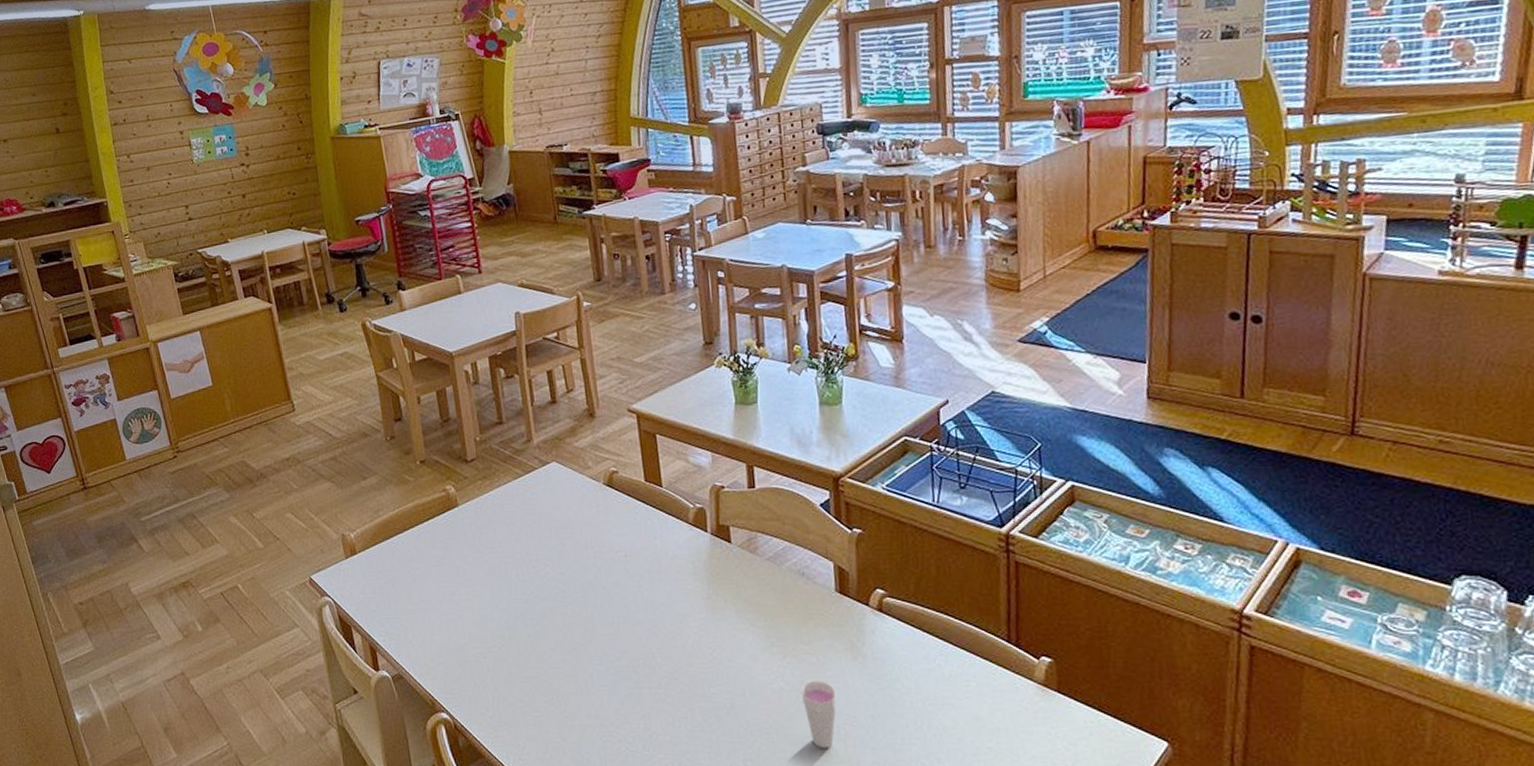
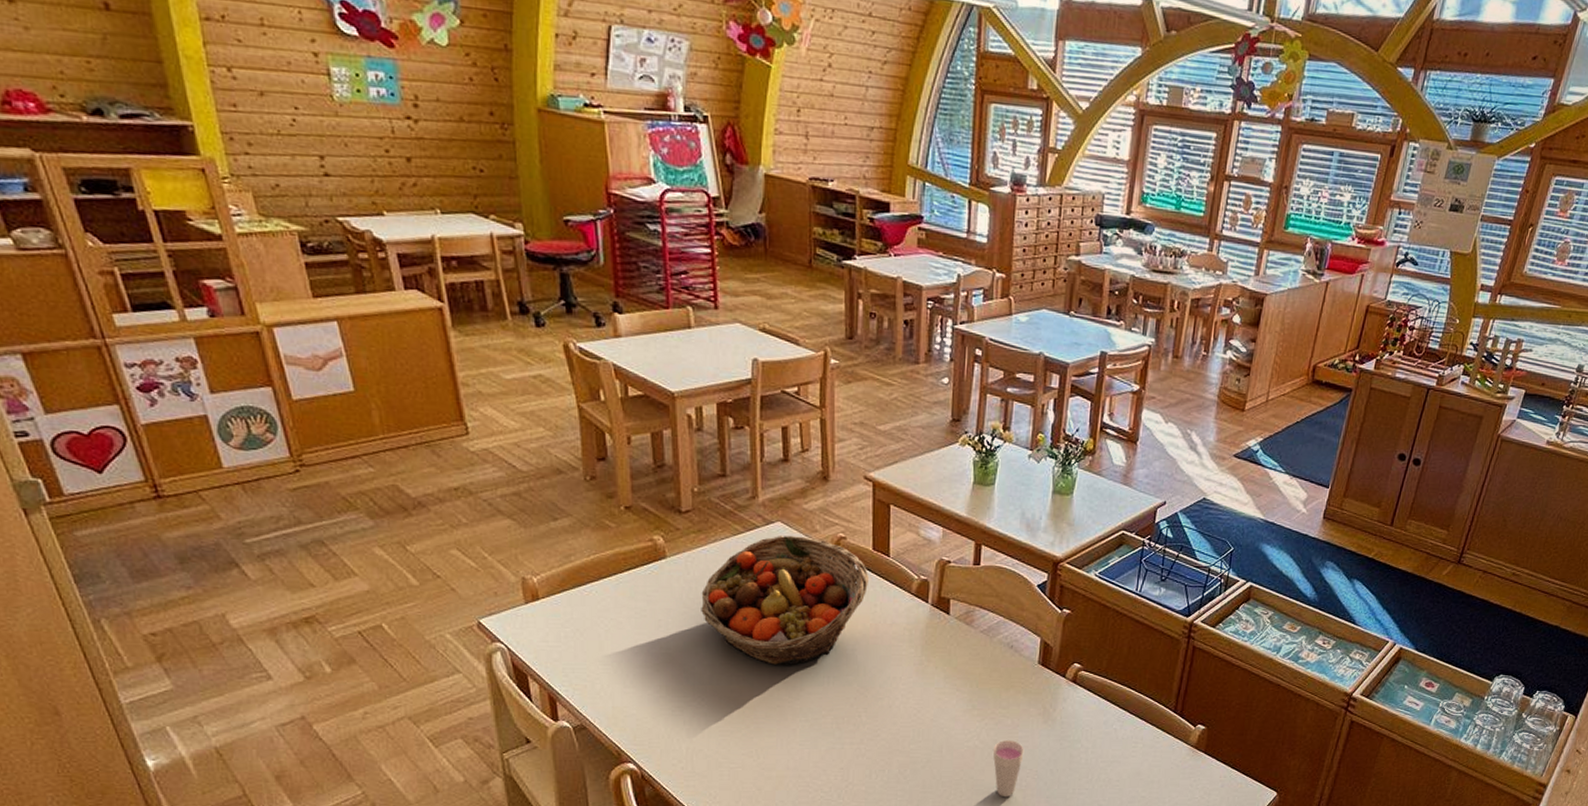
fruit basket: none [491,474,645,606] -> present [701,534,868,665]

